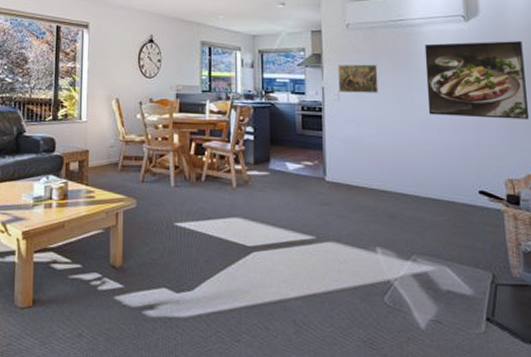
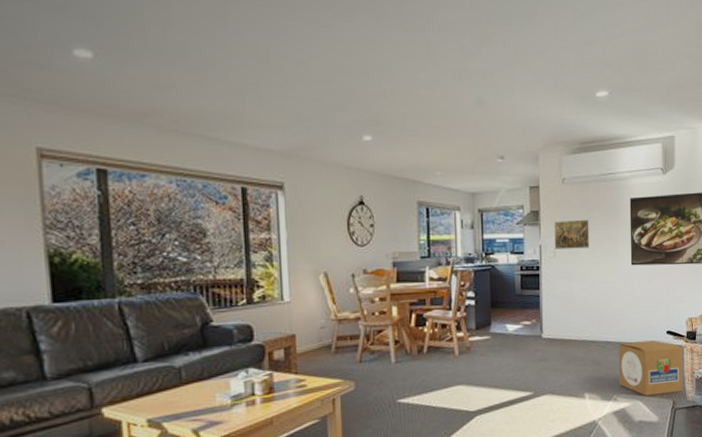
cardboard box: none [417,197,506,265] -> present [619,340,683,396]

